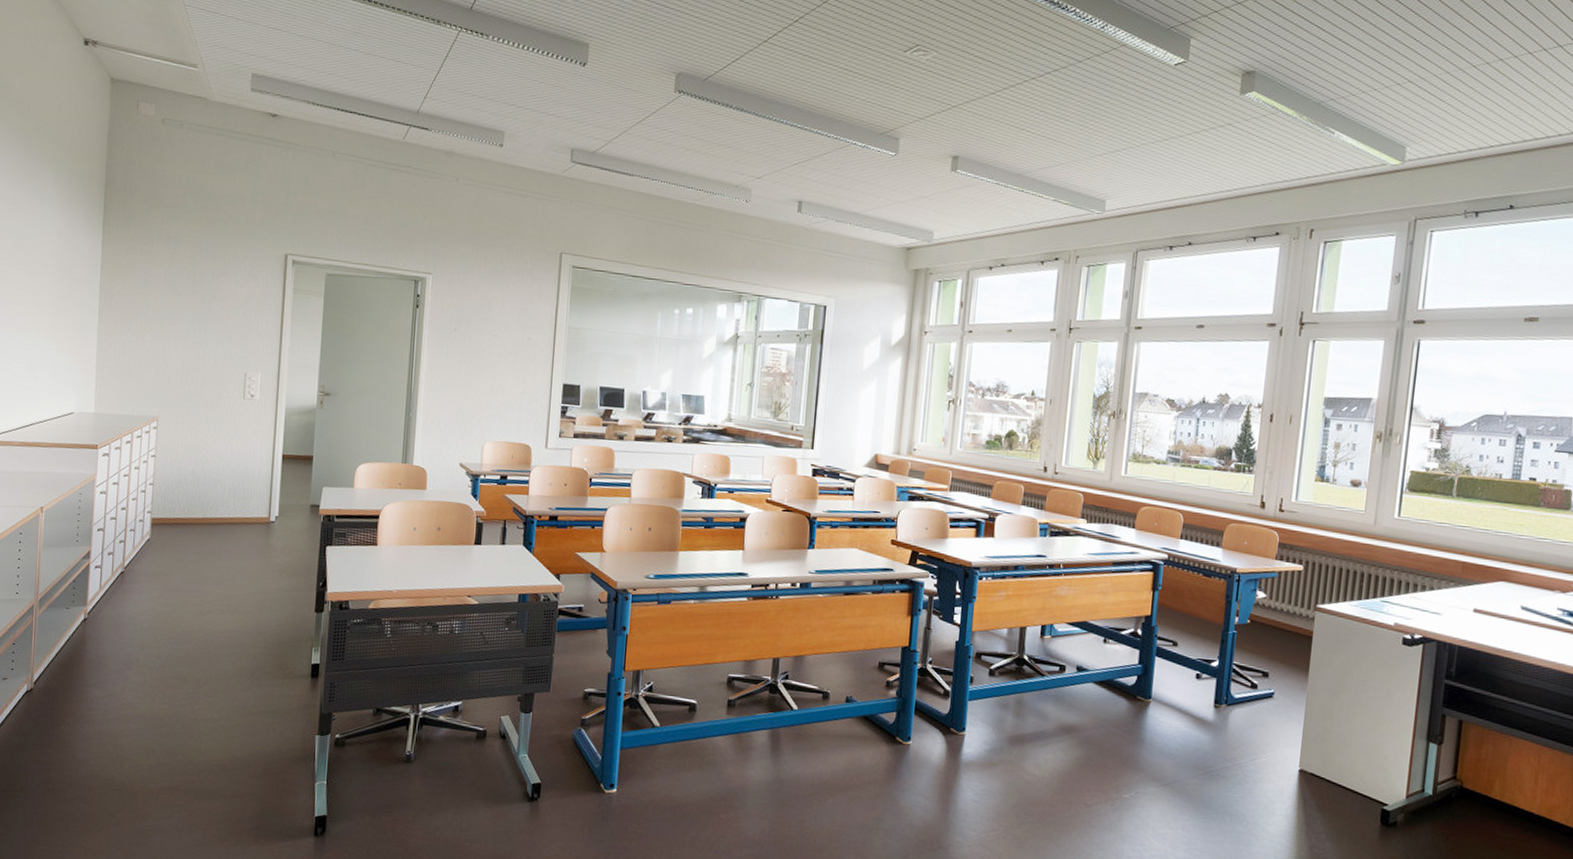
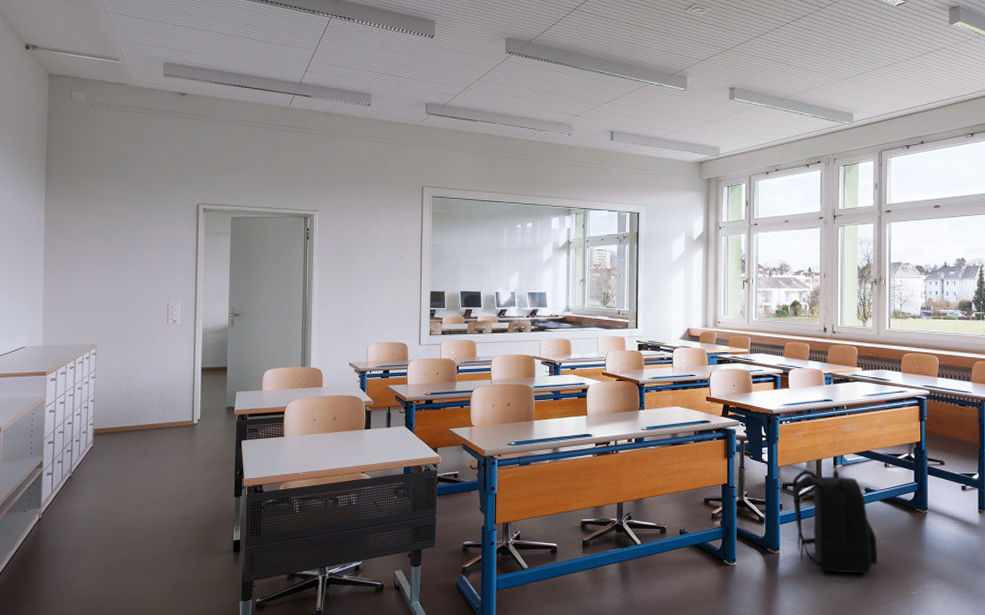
backpack: none [987,638,1086,769] -> present [792,470,878,574]

